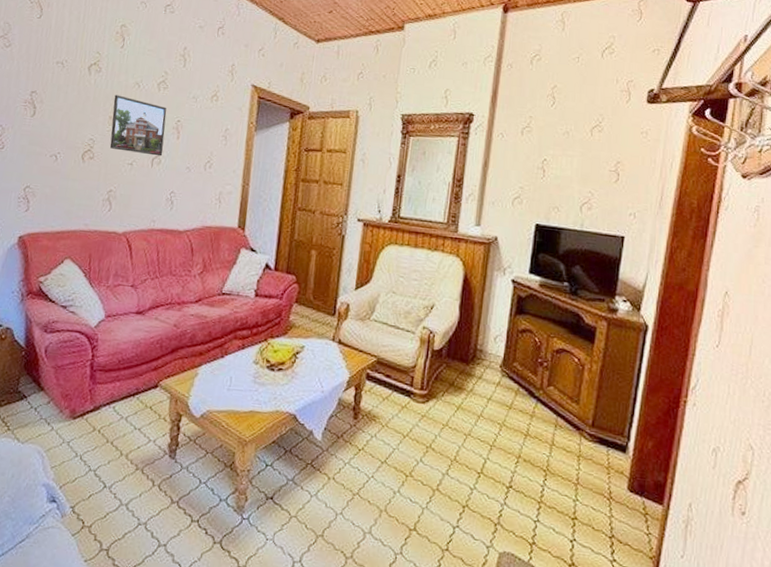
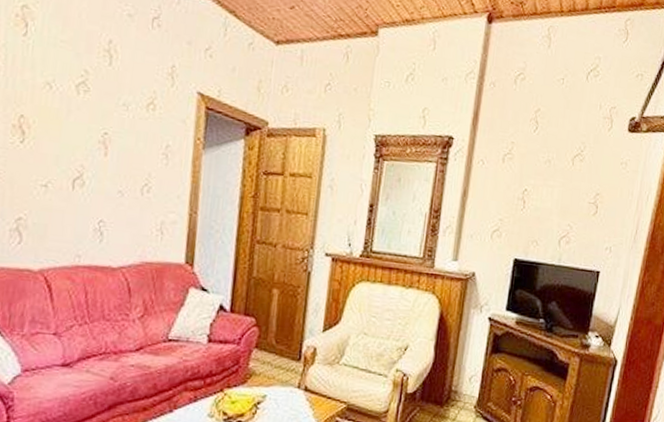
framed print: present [110,94,167,156] -> none [15,96,90,177]

